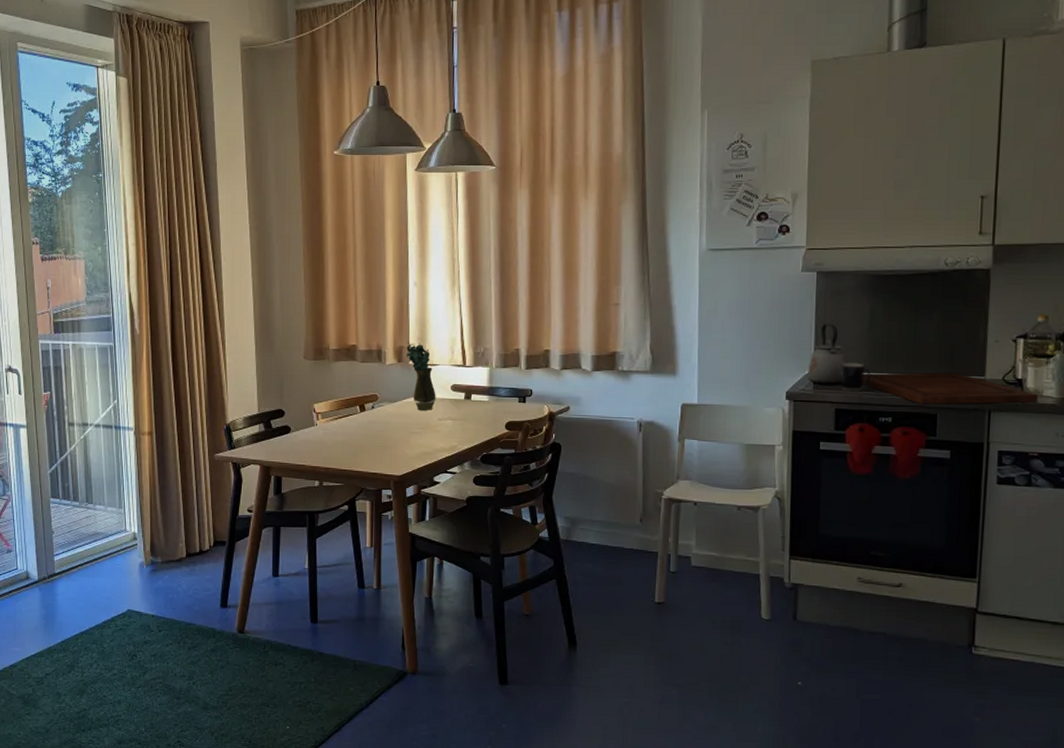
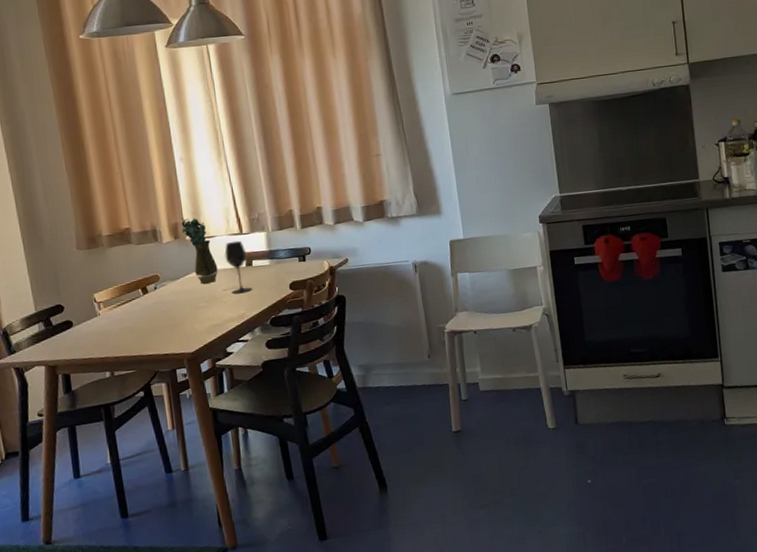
wineglass: none [445,372,467,425] -> present [224,240,252,294]
kettle: present [807,323,847,386] -> none [554,149,586,206]
mug: present [840,362,871,392] -> none [580,181,608,209]
cutting board: present [861,372,1038,405] -> none [600,178,743,211]

